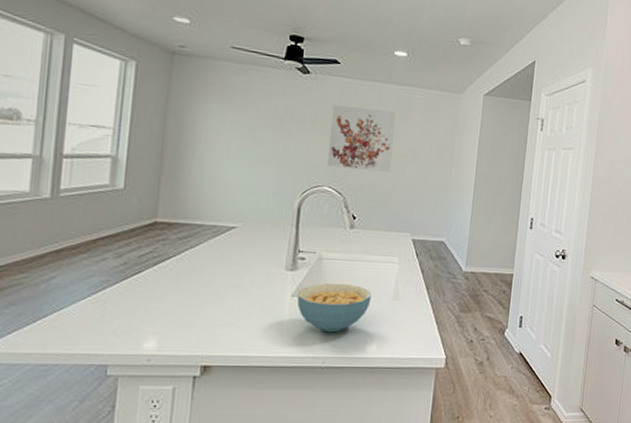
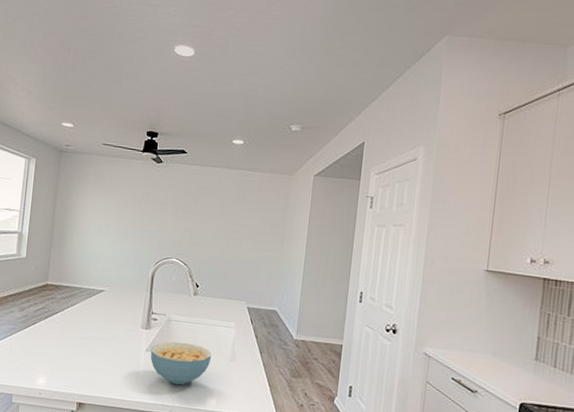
wall art: present [326,105,396,172] -> none [175,189,233,246]

